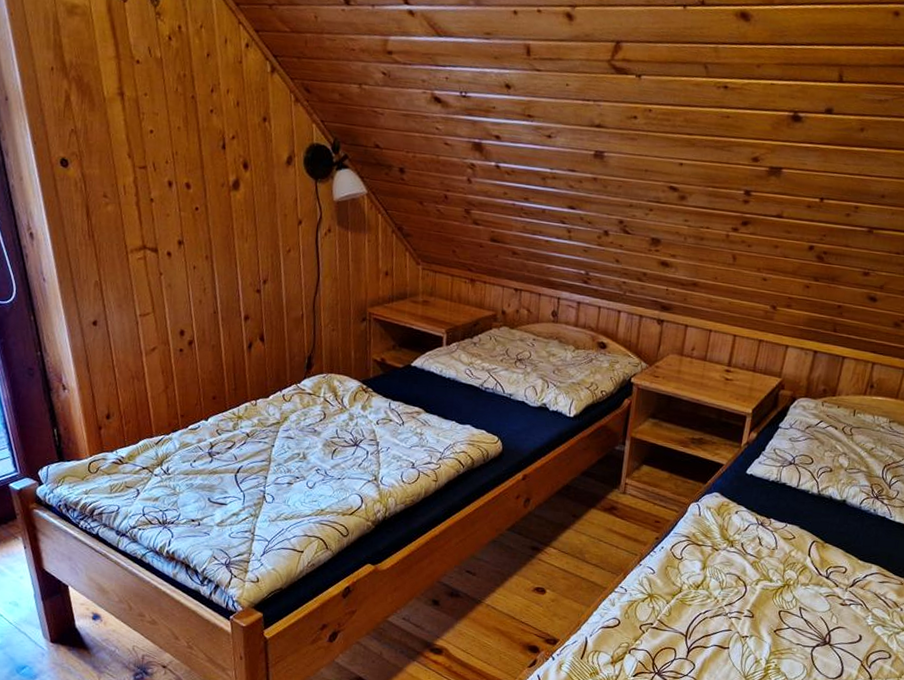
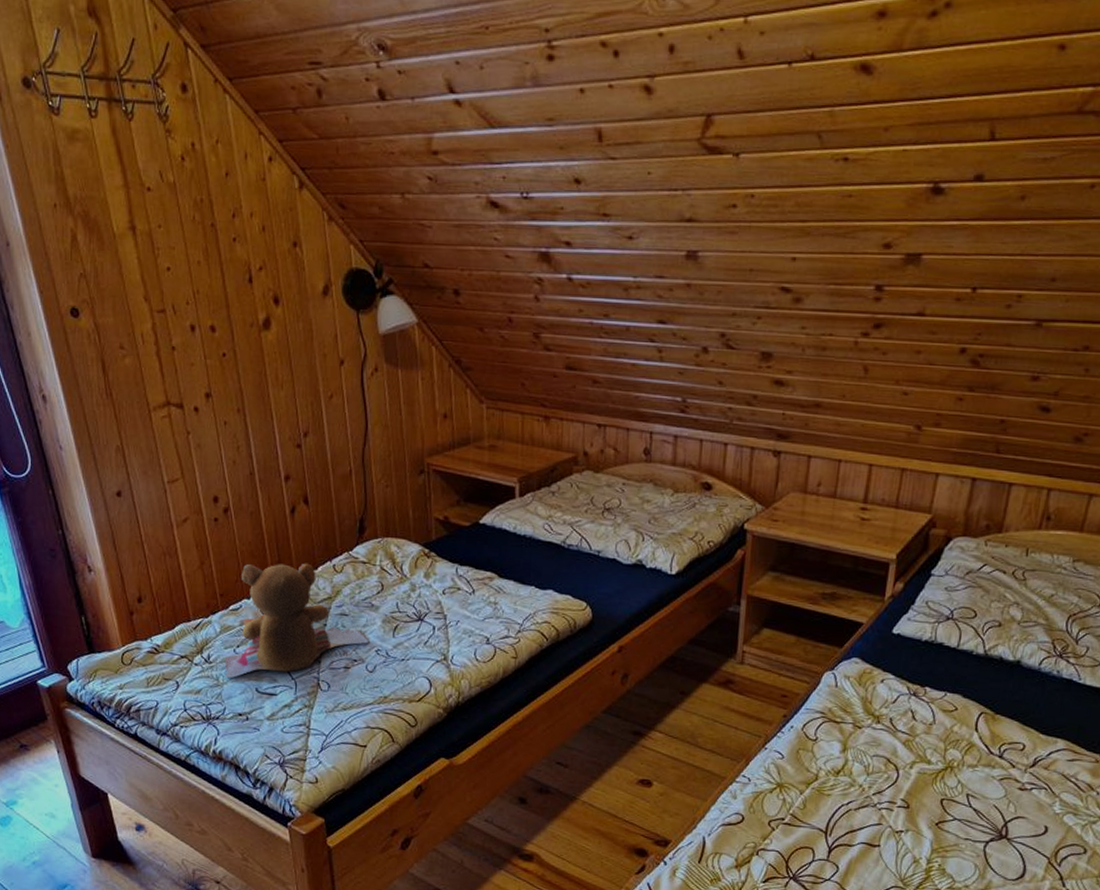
teddy bear: none [181,390,311,488] -> present [224,563,370,678]

